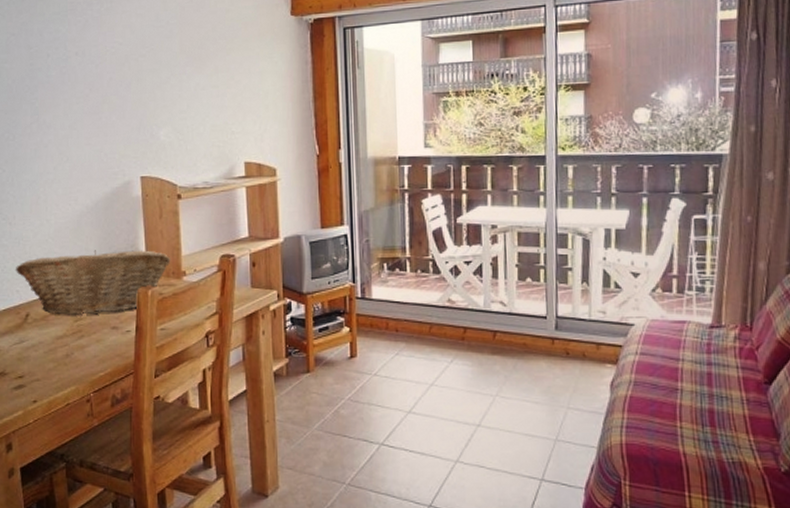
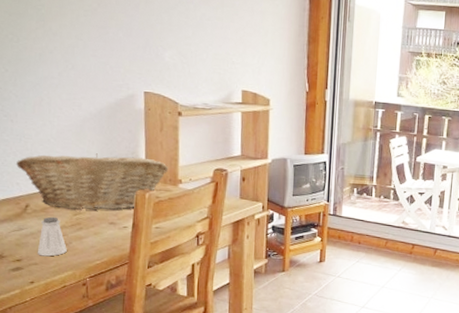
saltshaker: none [39,325,69,371] -> present [37,216,67,257]

